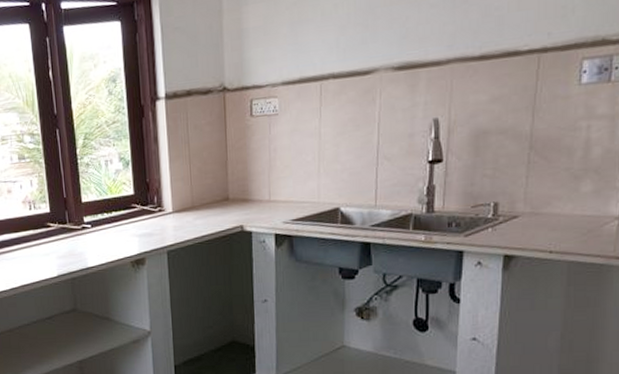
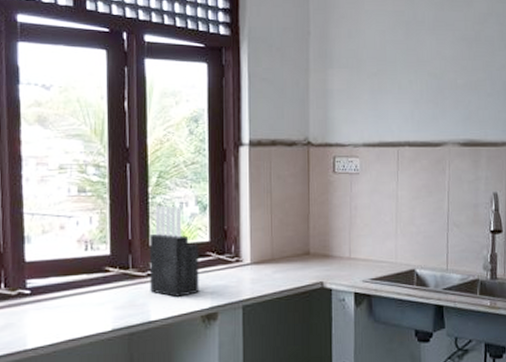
knife block: none [81,164,127,246] -> present [149,205,199,297]

